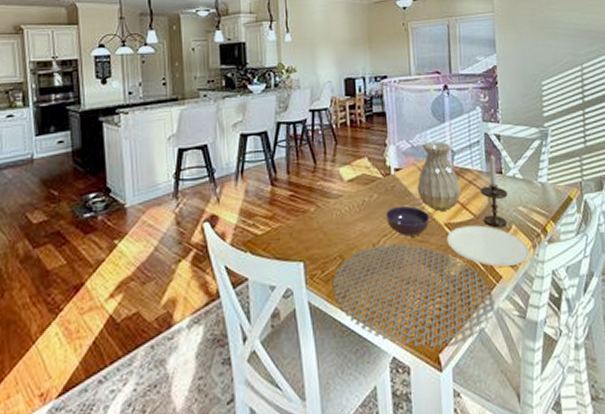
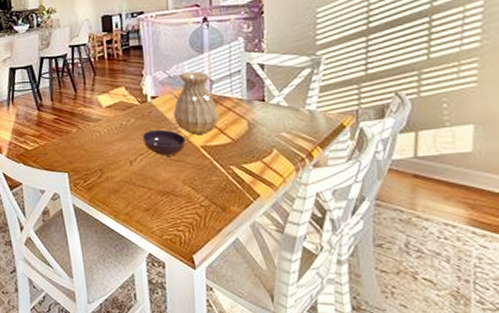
place mat: present [332,244,495,348] -> none [93,162,251,250]
plate: present [446,225,531,267] -> none [202,148,293,187]
candlestick: present [480,148,508,228] -> none [240,77,270,152]

